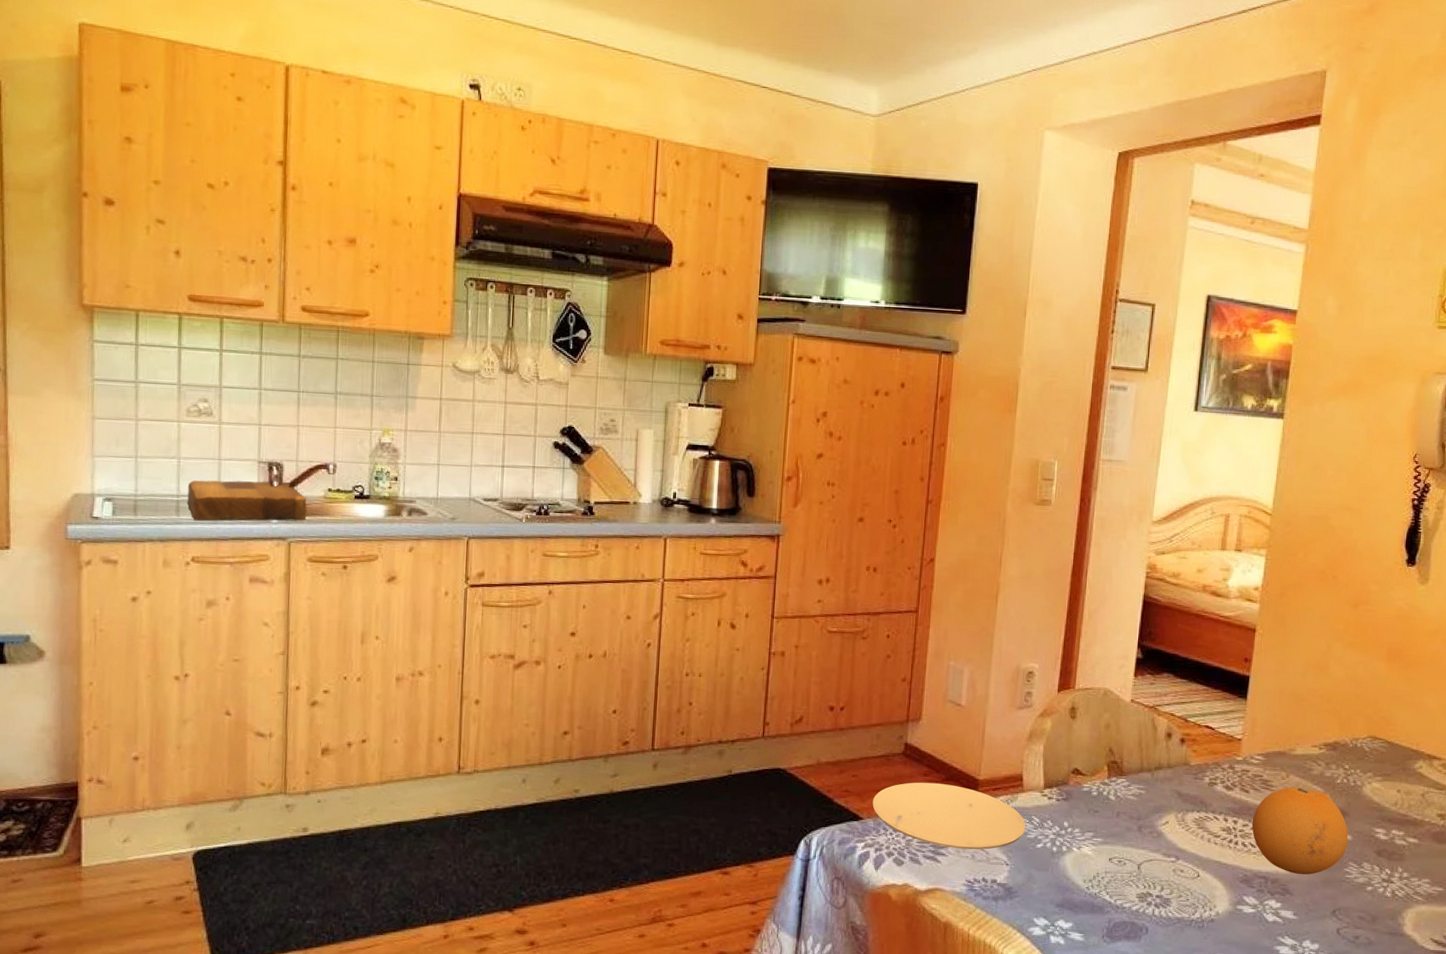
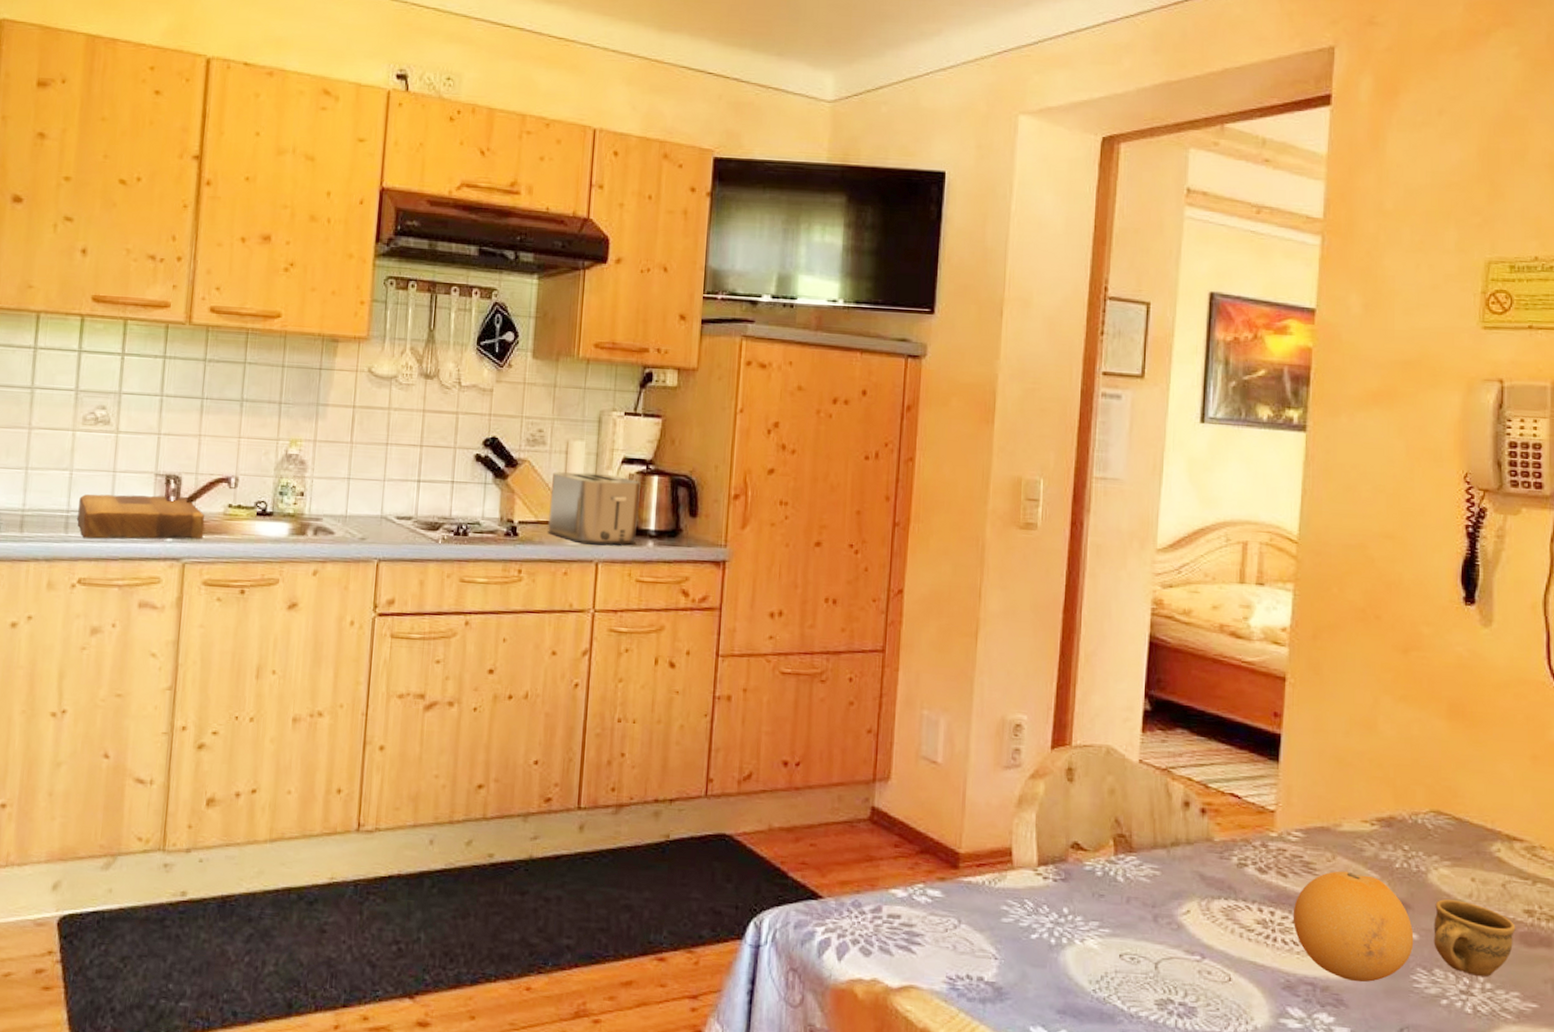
toaster: none [621,457,704,522] -> present [548,472,641,545]
plate: present [872,782,1026,850] -> none [834,854,1017,939]
cup: none [1364,807,1430,867] -> present [1433,899,1516,976]

